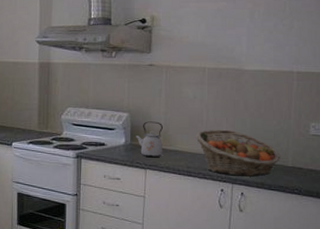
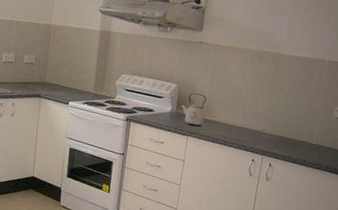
fruit basket: present [195,129,281,177] -> none [234,105,307,151]

